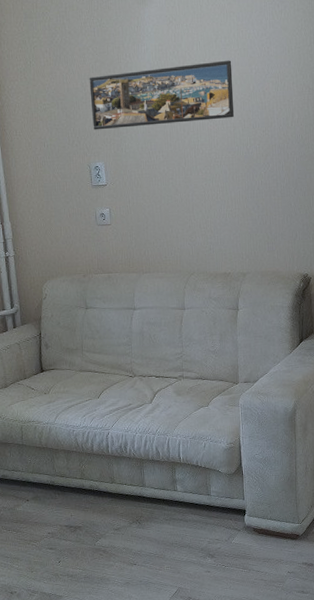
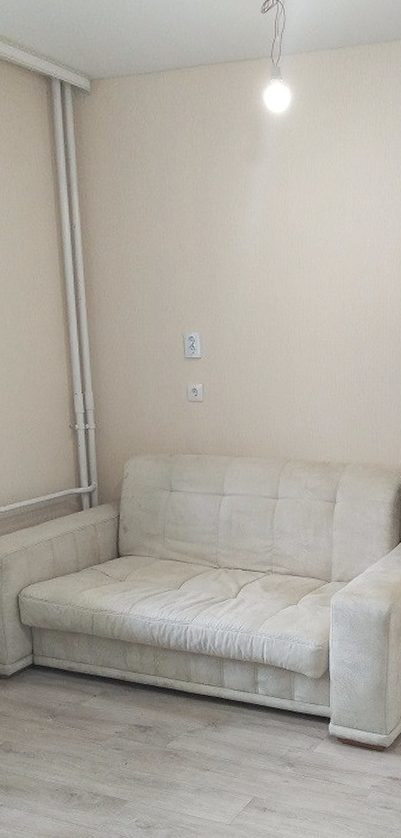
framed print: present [89,60,235,130] -> none [188,231,345,297]

